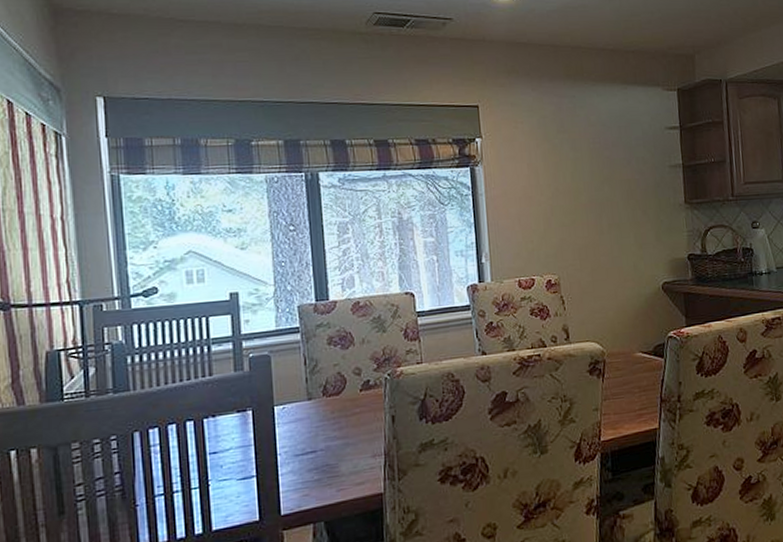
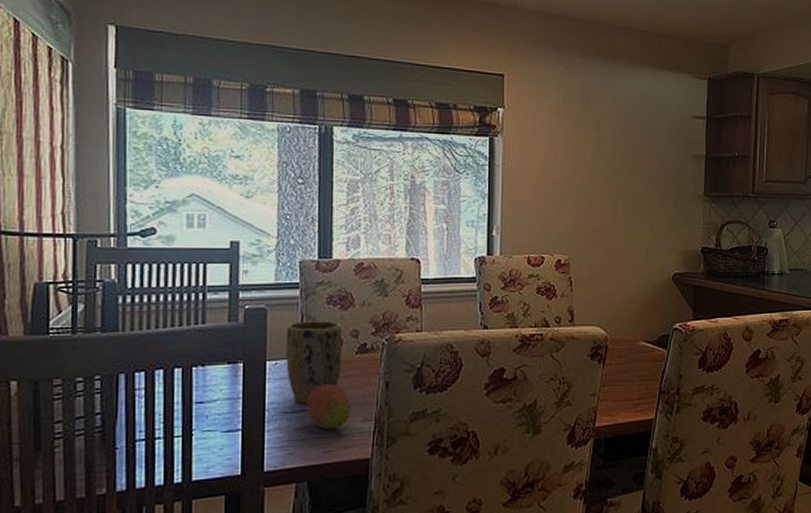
plant pot: none [291,361,348,445] -> present [286,321,343,404]
fruit: none [316,422,361,468] -> present [306,383,351,429]

